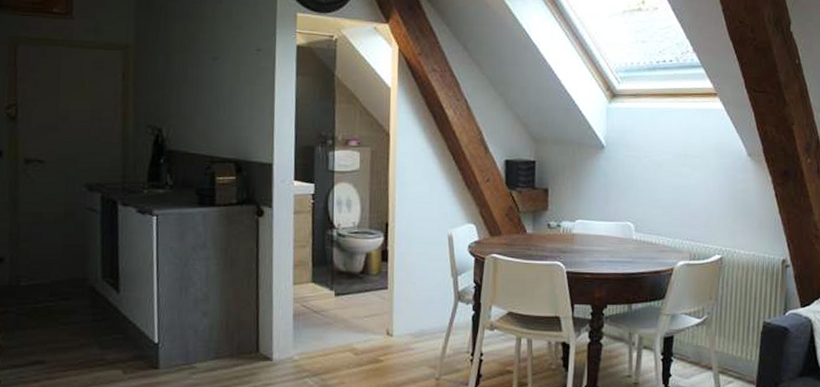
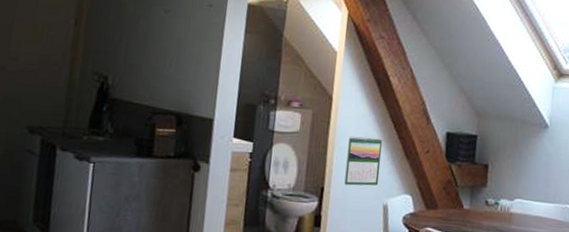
calendar: none [408,169,443,219] -> present [344,136,383,186]

